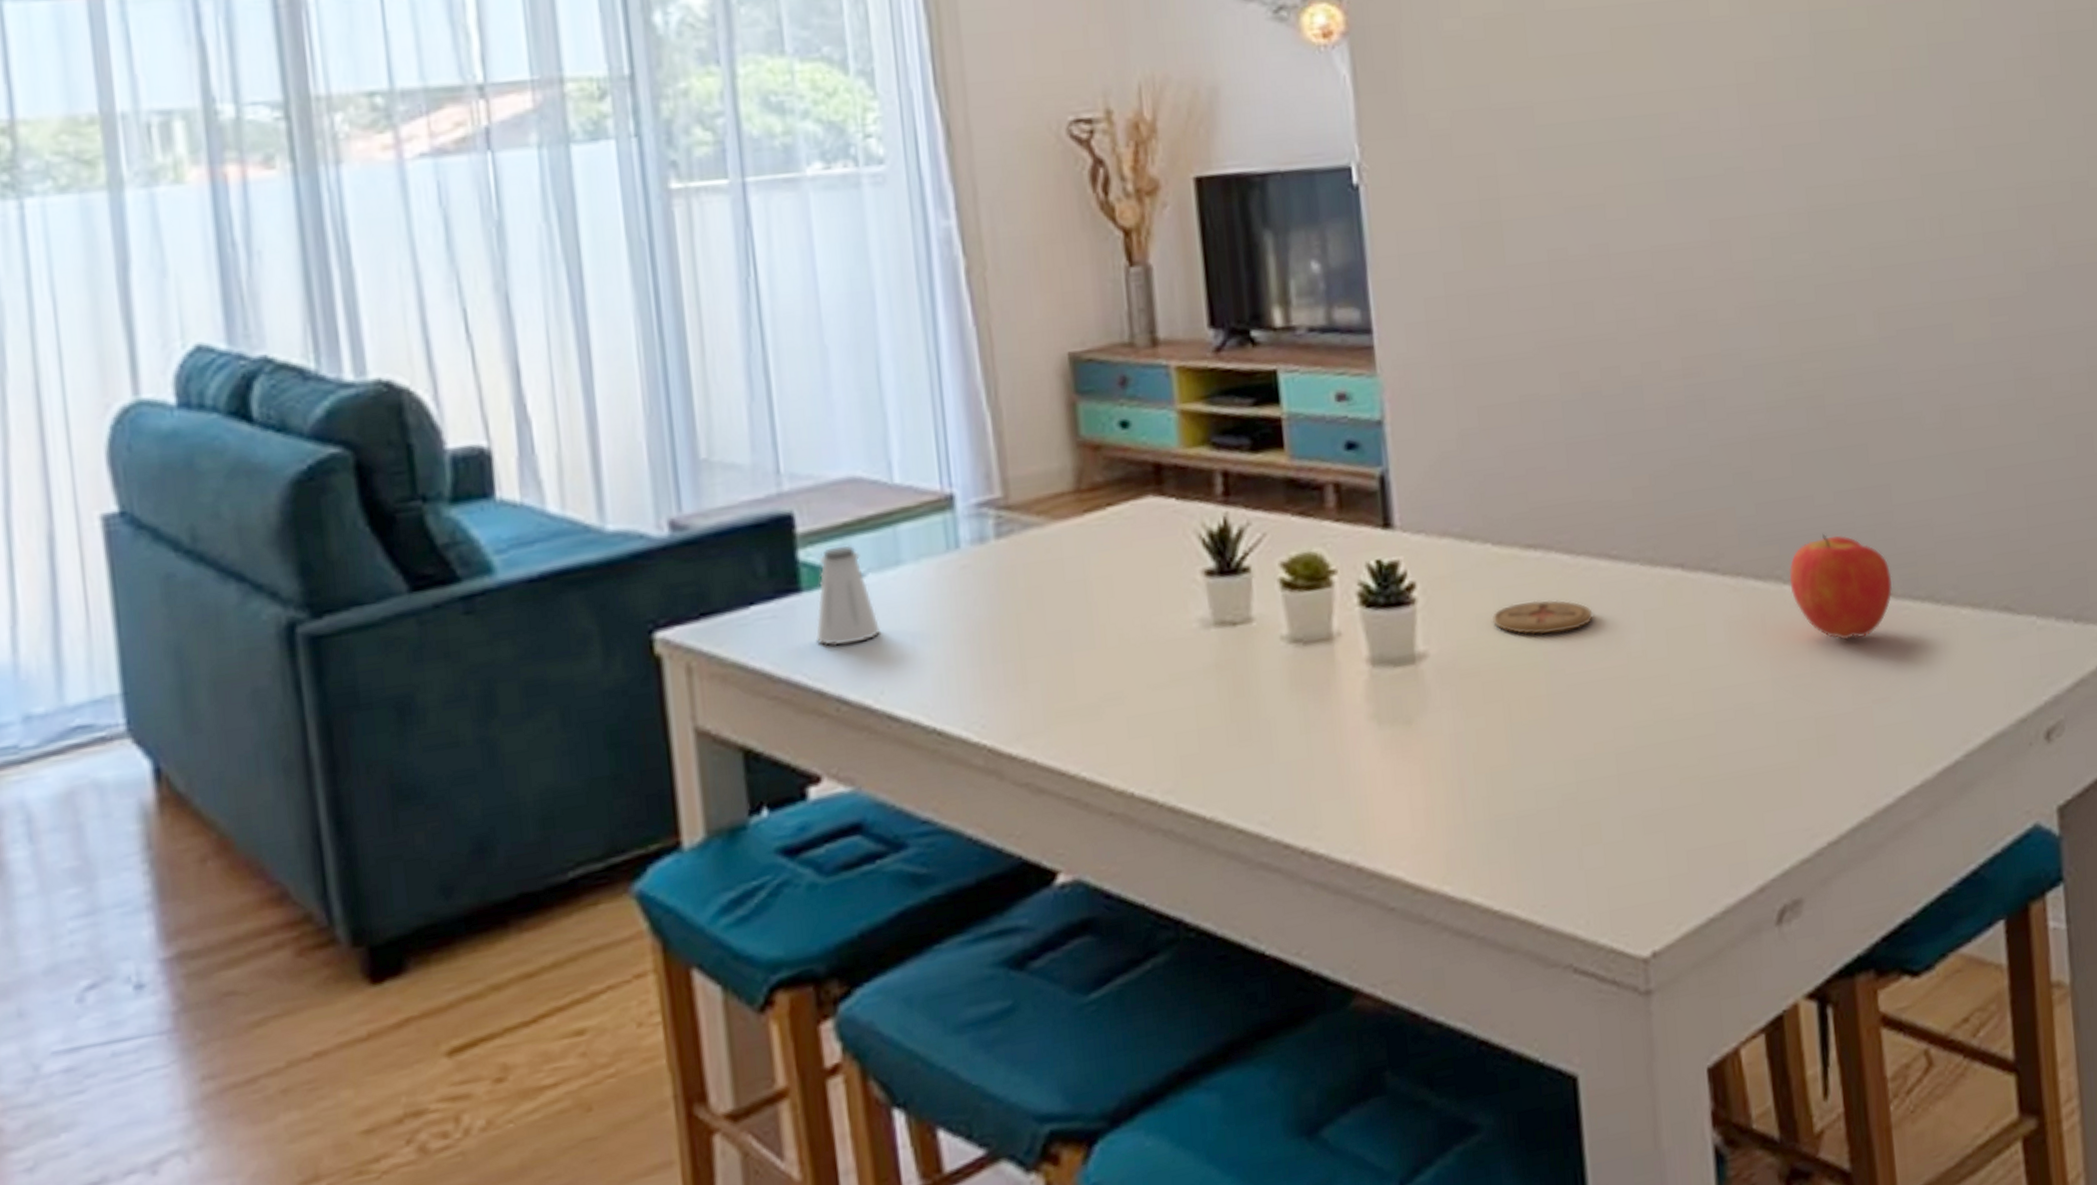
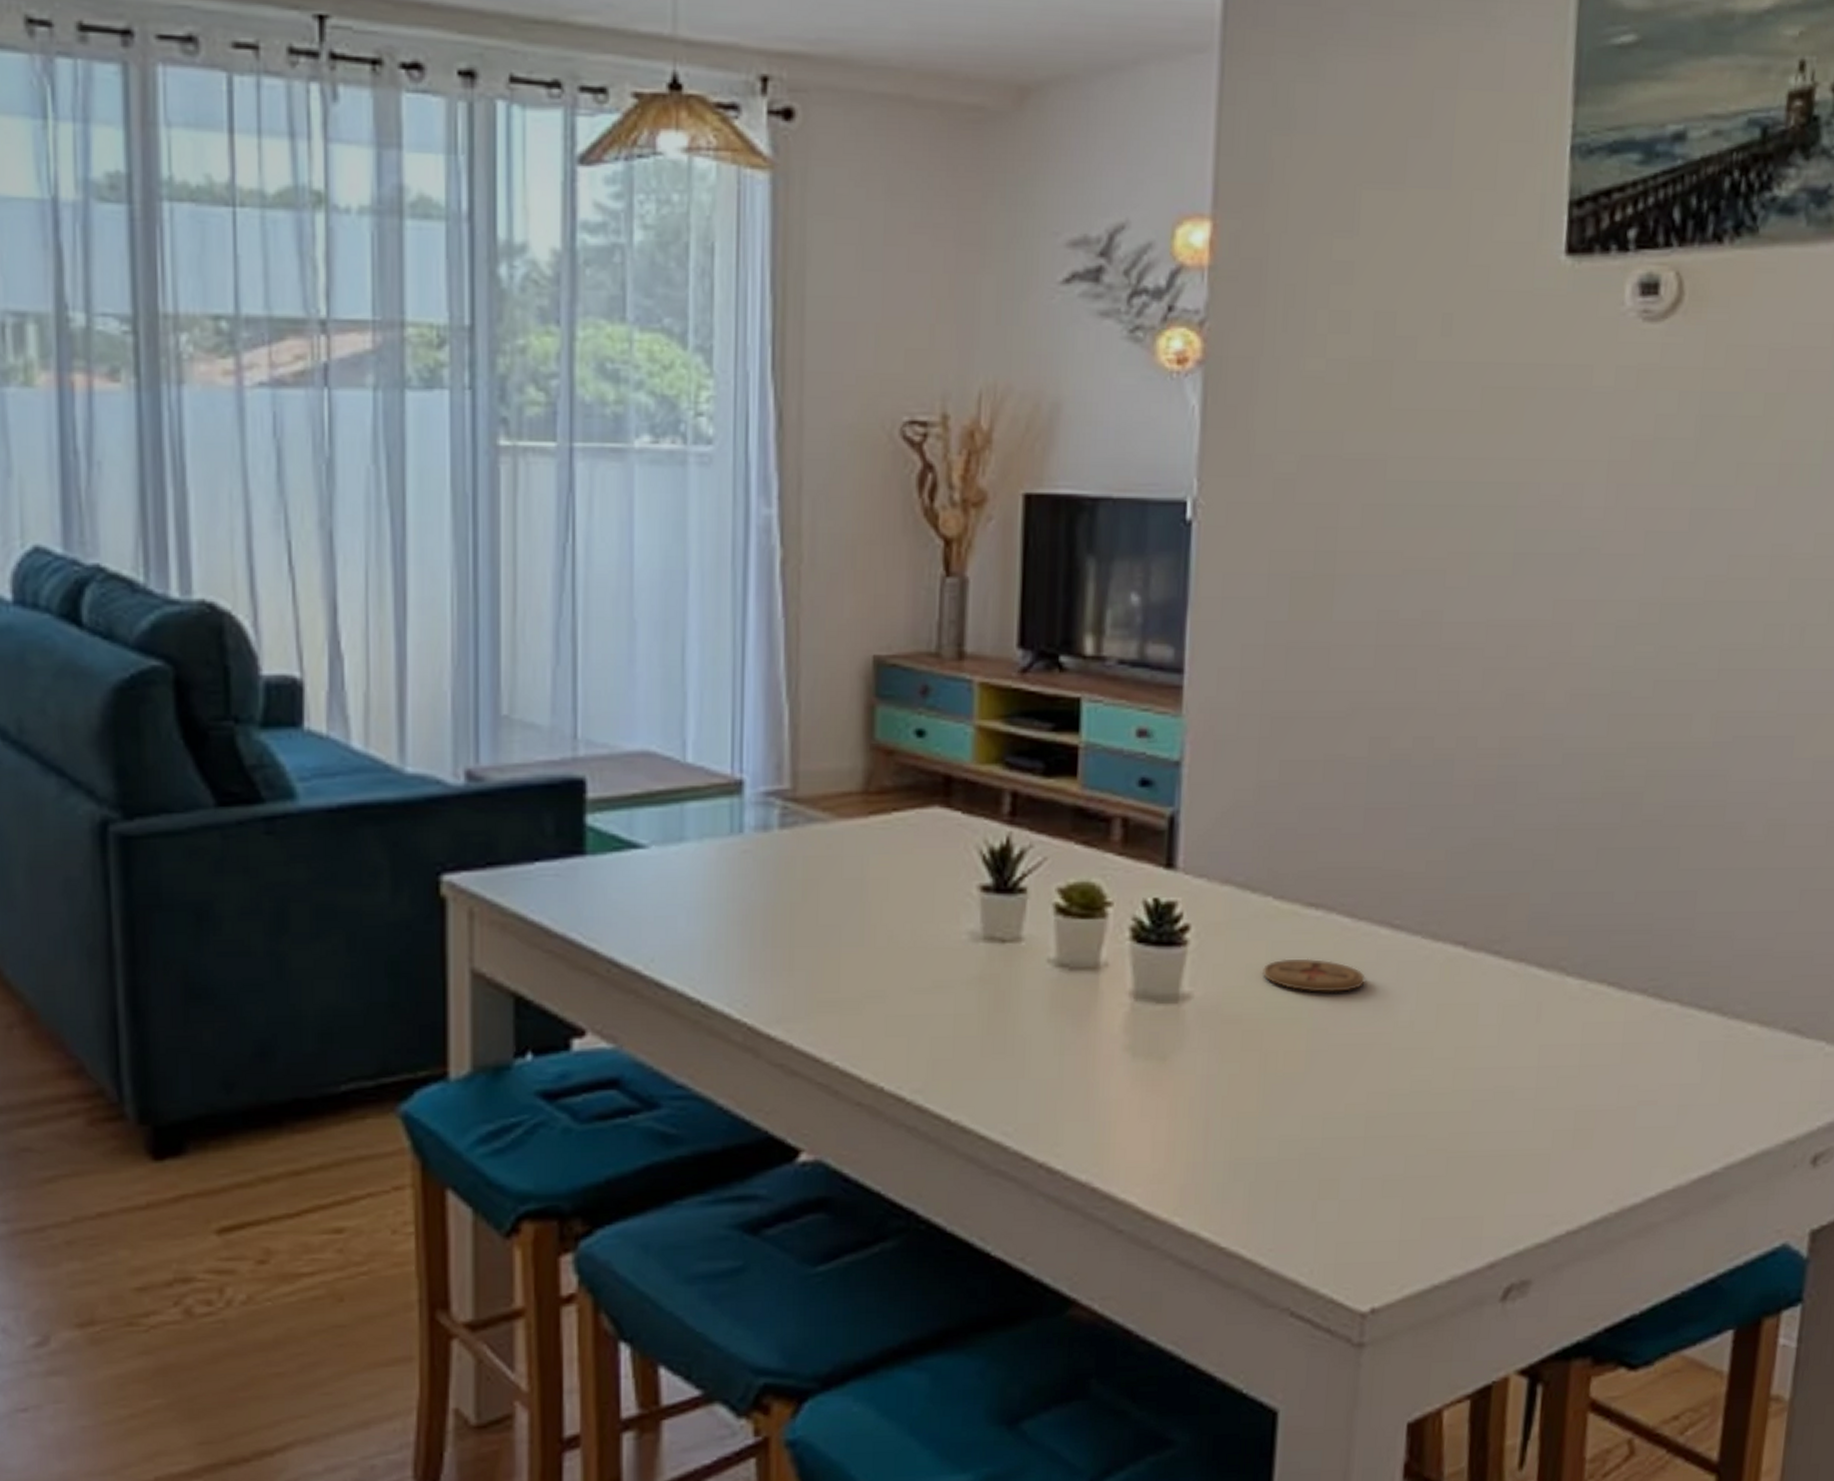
saltshaker: present [815,544,881,646] -> none [594,816,658,910]
apple: present [1789,533,1892,640] -> none [1572,931,1681,1040]

